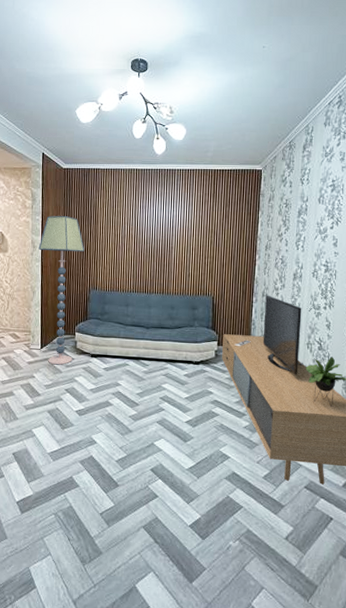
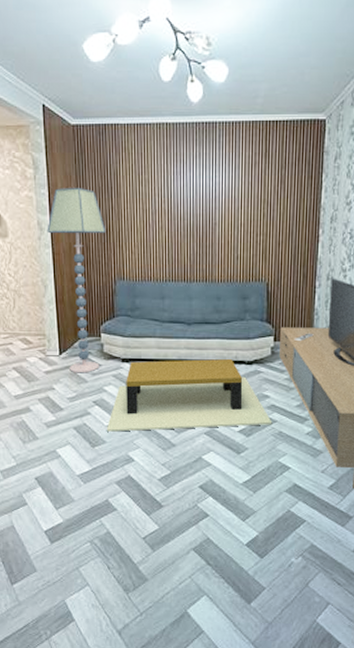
coffee table: none [74,357,215,418] -> present [106,358,272,432]

